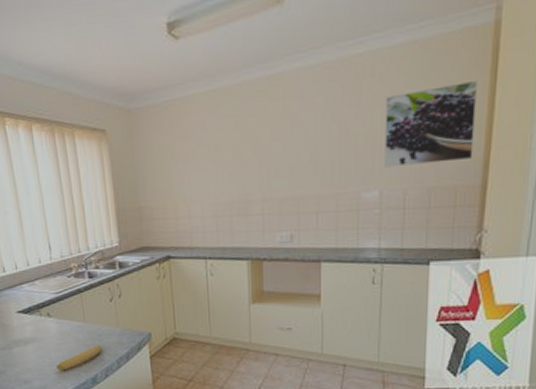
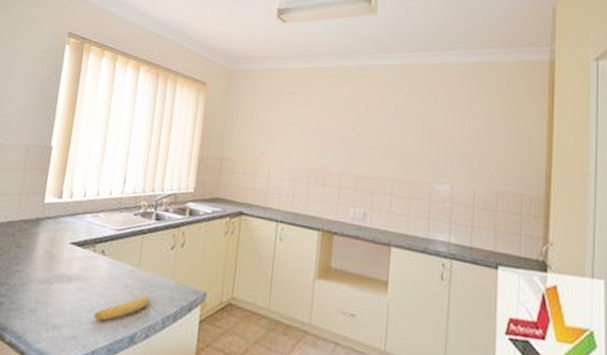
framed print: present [385,80,479,168] -> none [456,102,539,173]

